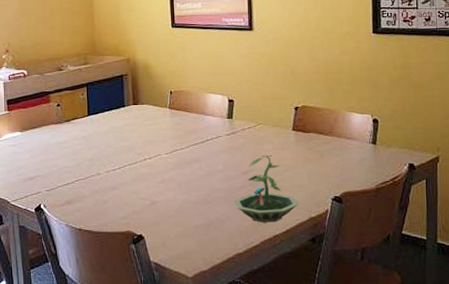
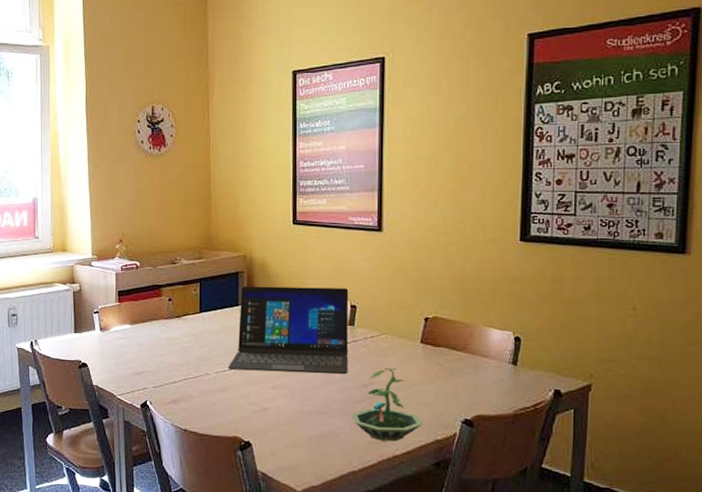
laptop: none [117,84,230,168] -> present [227,286,349,375]

